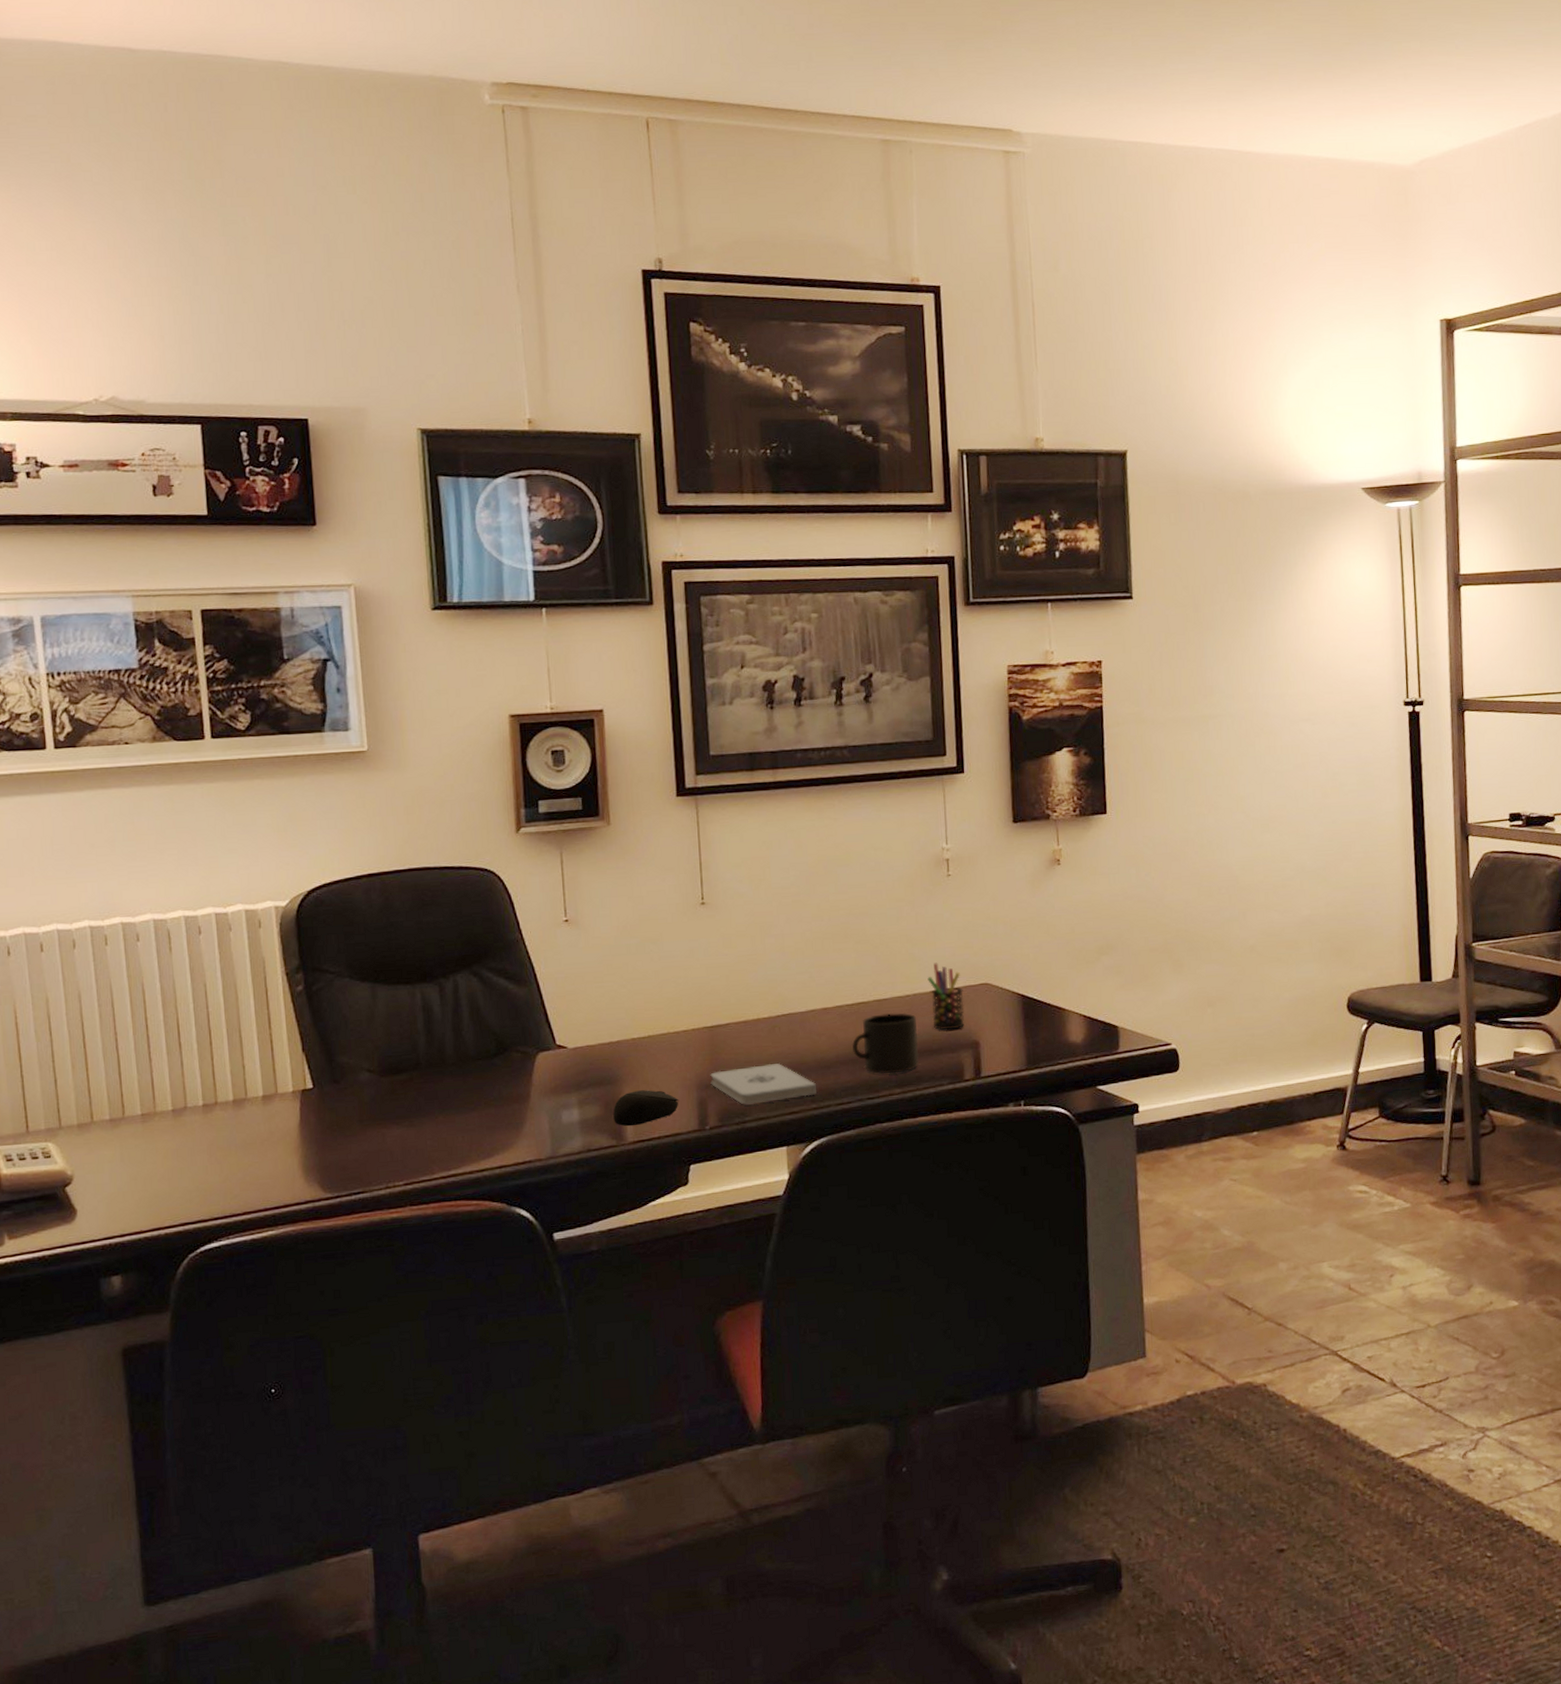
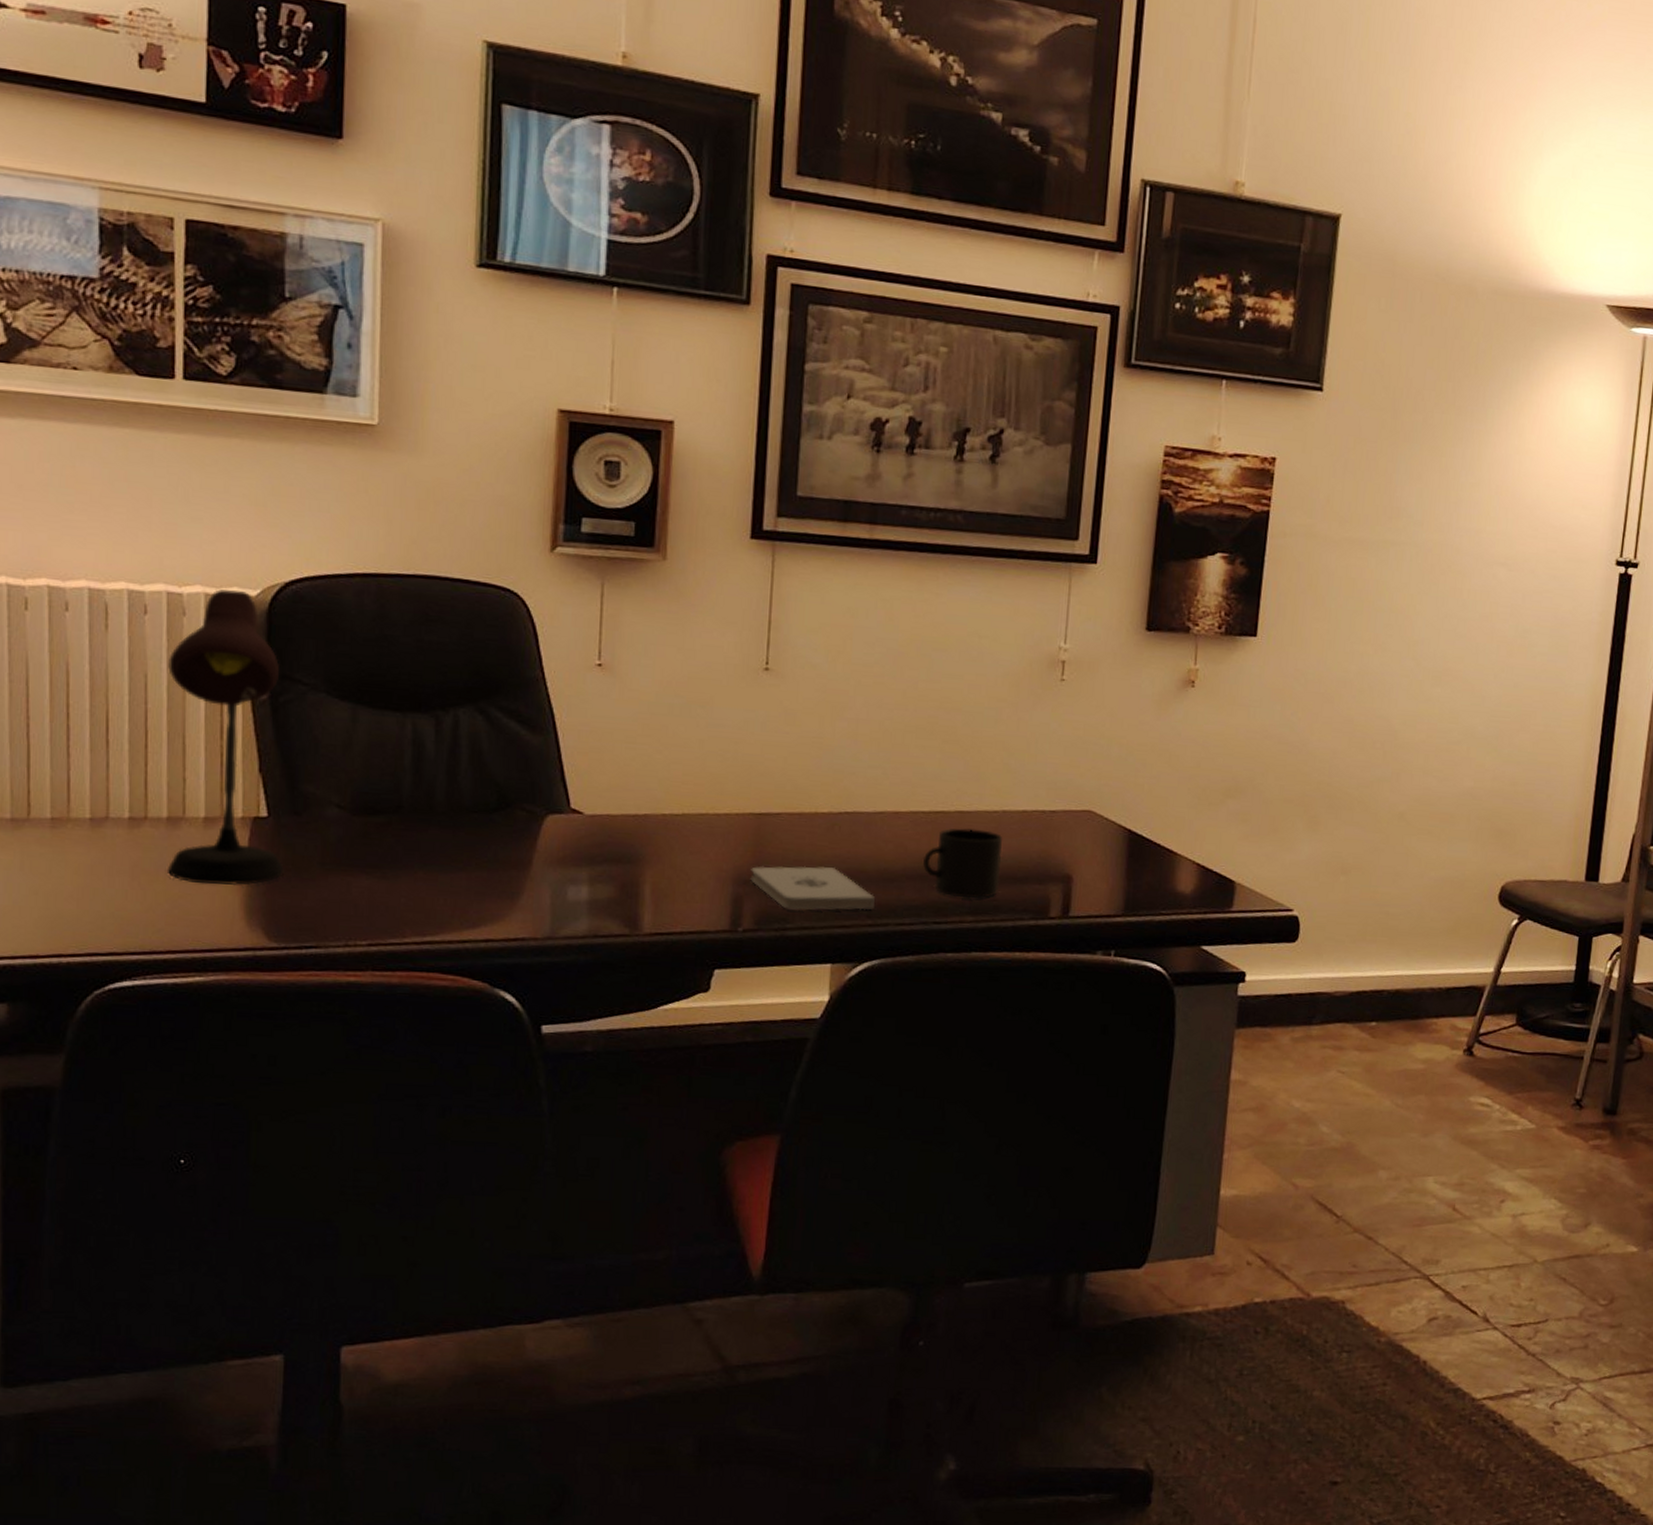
desk lamp: none [221,904,331,1153] -> present [168,589,284,885]
computer mouse: present [613,1090,679,1126] -> none [629,875,710,916]
pen holder: present [927,962,964,1030] -> none [1020,778,1062,859]

